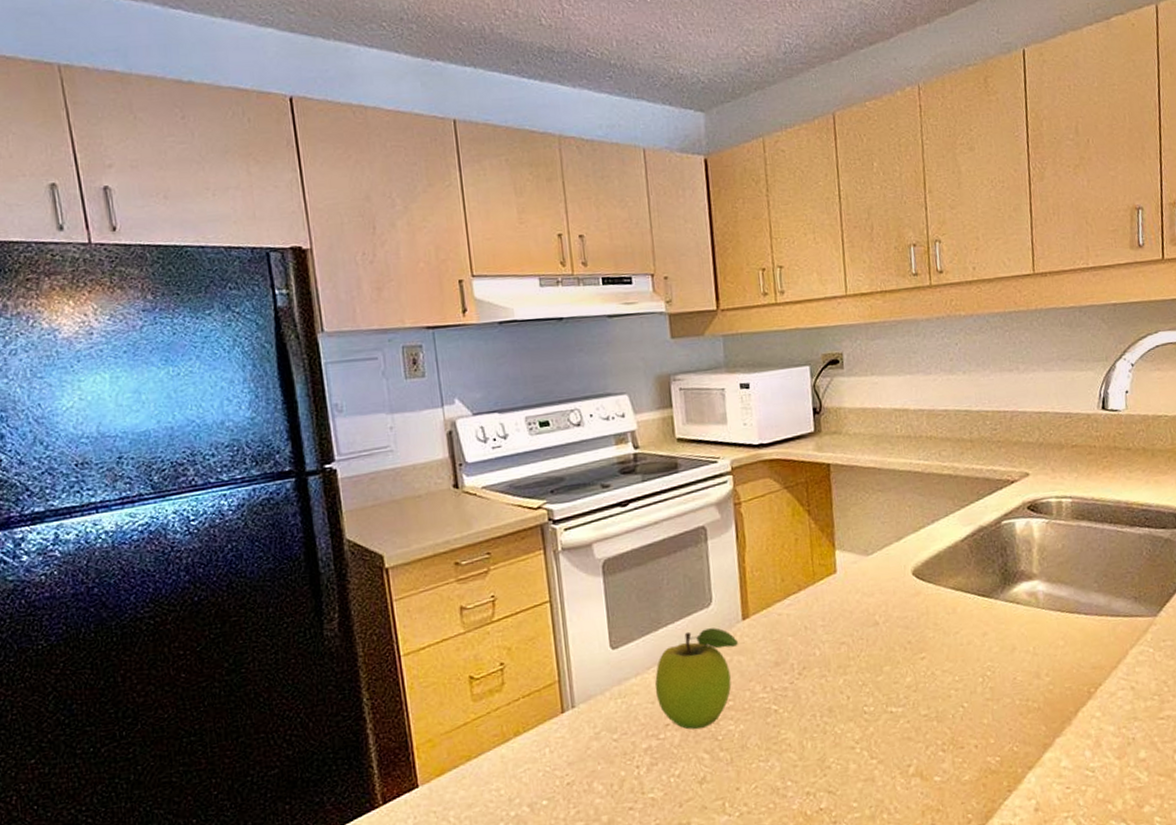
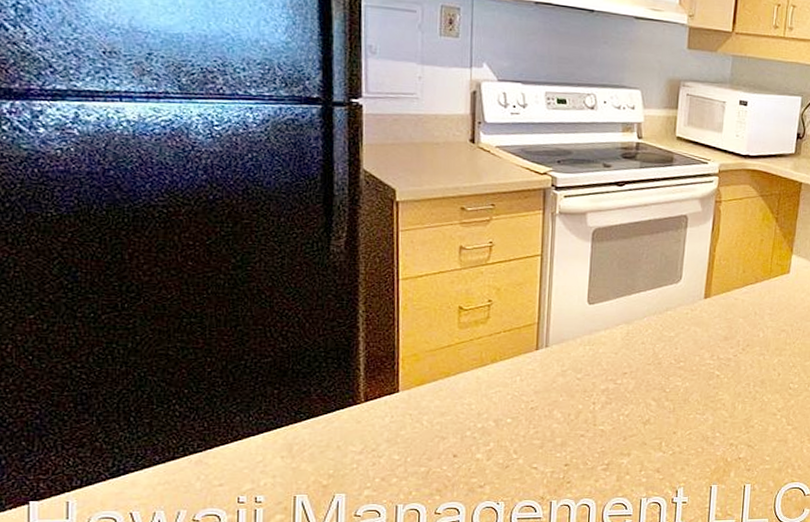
fruit: present [655,628,738,730] -> none [620,300,697,381]

